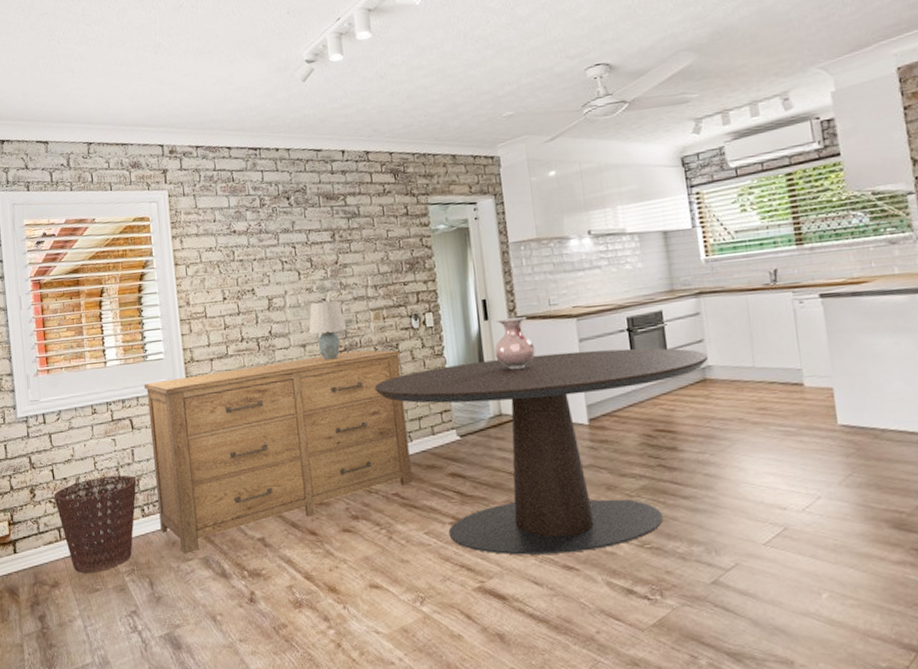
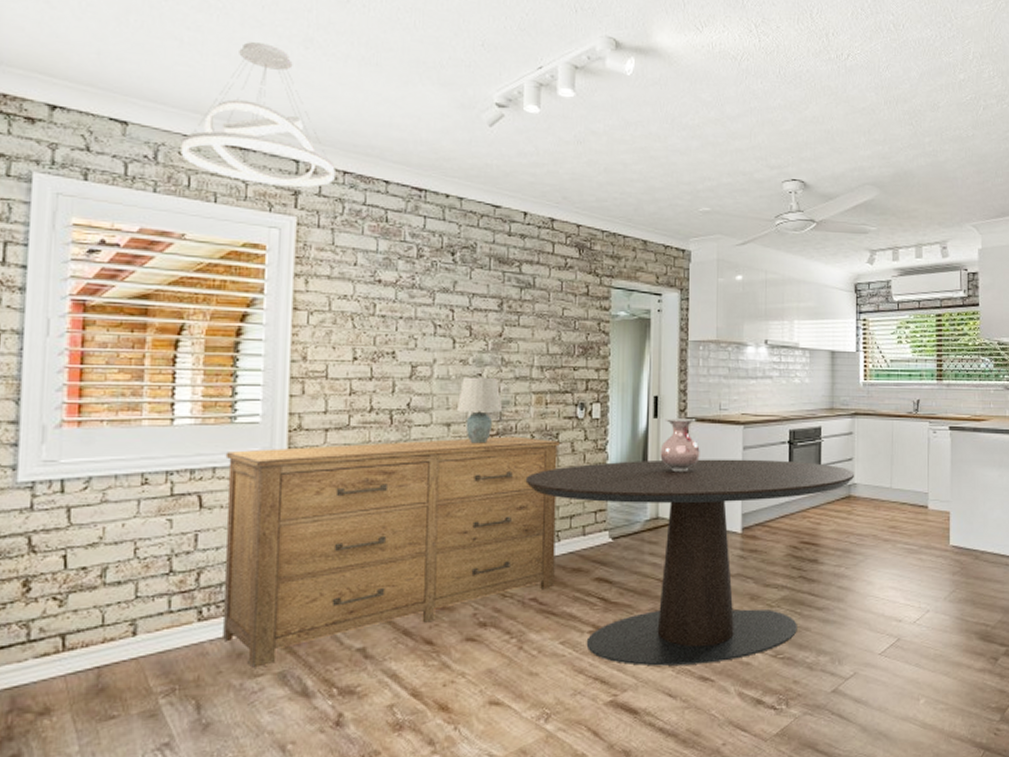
basket: present [53,475,137,574] -> none [61,566,197,696]
pendant light: none [83,57,191,170] -> present [181,42,335,187]

